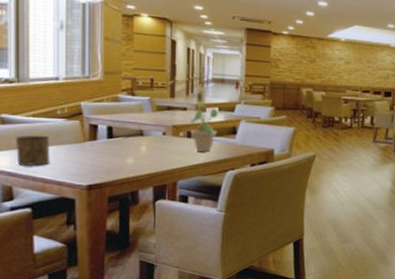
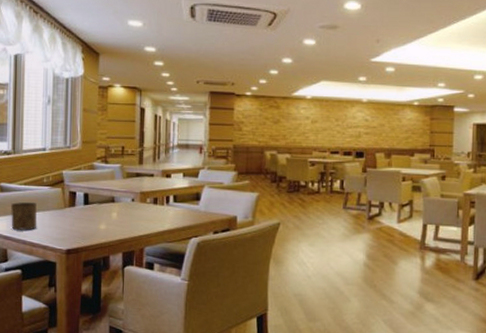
sunflower: present [190,84,218,152] -> none [156,150,182,218]

